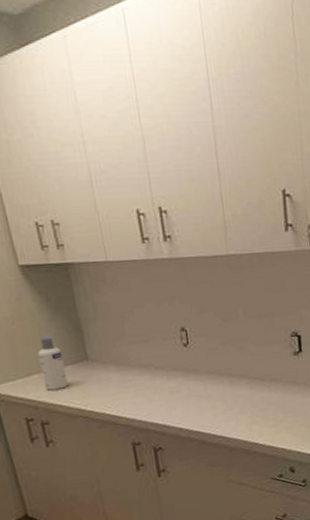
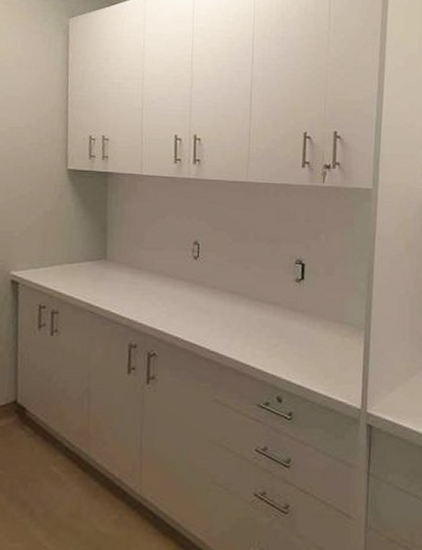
screw cap bottle: present [37,337,69,391] -> none [63,234,85,282]

